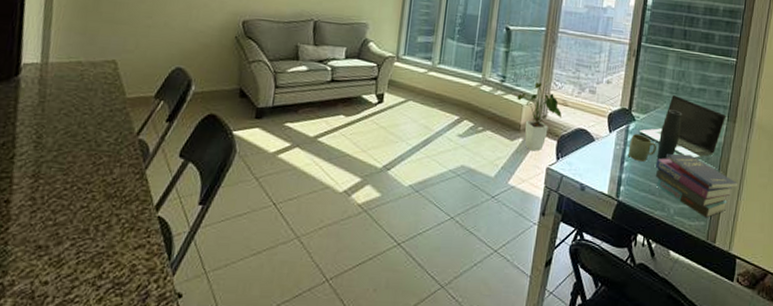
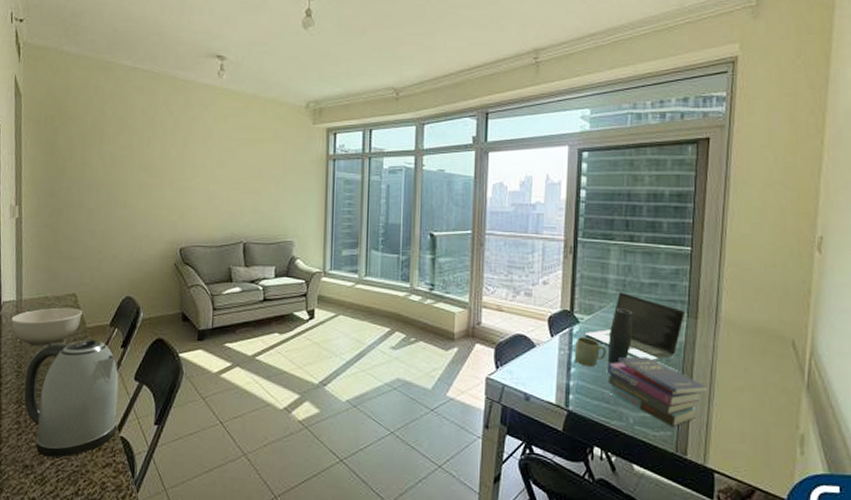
bowl: none [32,74,122,117] -> present [11,307,82,347]
kettle: none [42,110,162,238] -> present [24,339,119,458]
house plant: present [517,82,562,152] -> none [448,288,497,361]

